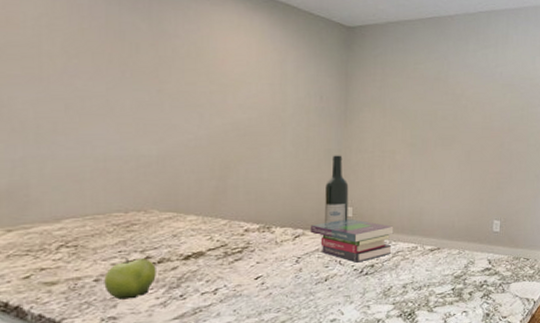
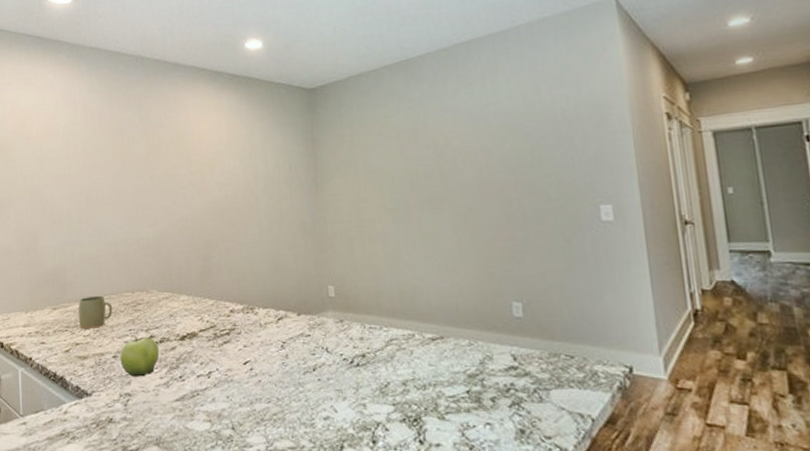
mug: none [45,215,97,252] -> present [78,295,113,329]
books: present [311,219,394,263] -> none [293,299,385,351]
wine bottle: present [325,155,349,223] -> none [303,227,331,304]

